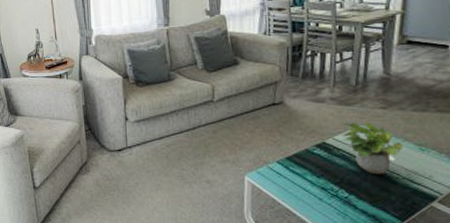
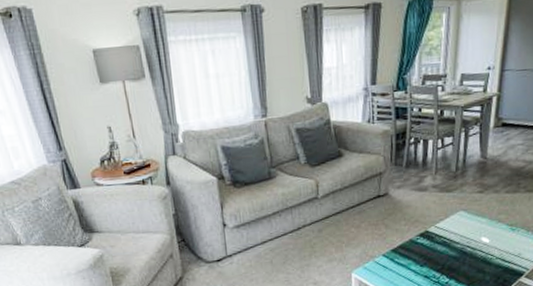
potted plant: present [341,121,404,175] -> none [443,206,497,258]

